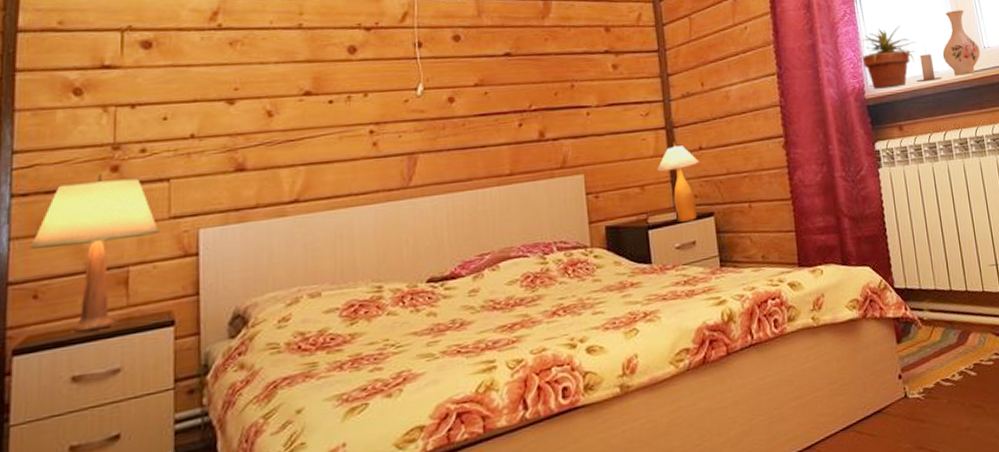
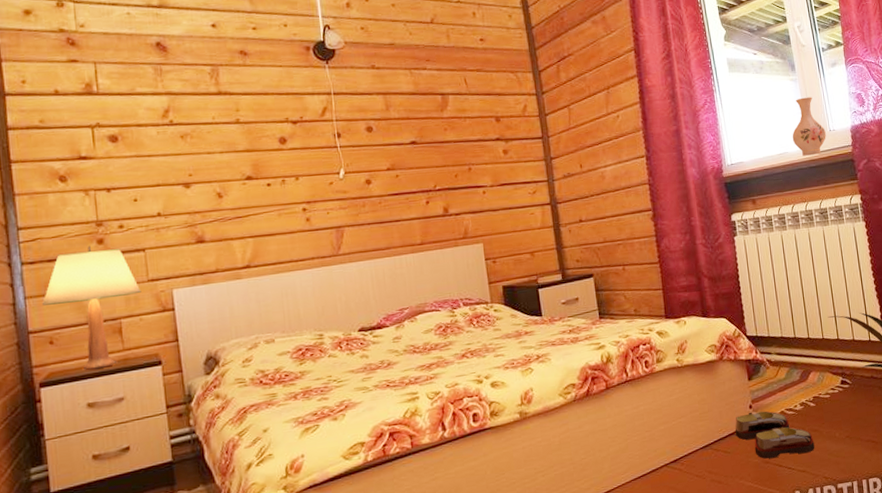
table lamp: present [656,142,699,222] -> none [544,215,580,282]
potted plant: present [861,25,917,90] -> none [719,111,769,169]
slippers: none [881,382,978,444] -> present [734,411,815,459]
candle: present [916,45,943,83] -> none [768,129,792,163]

